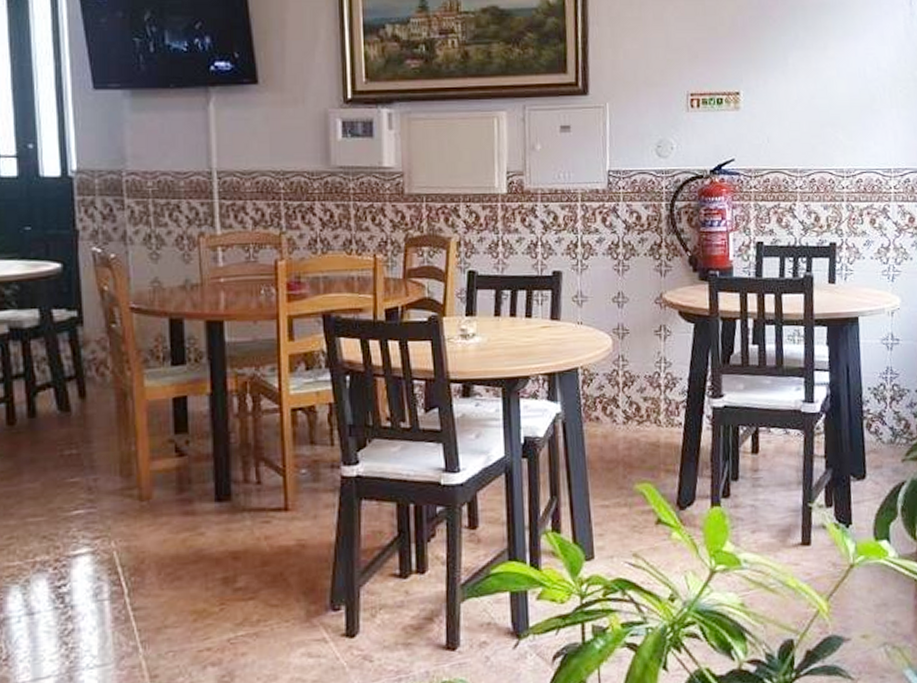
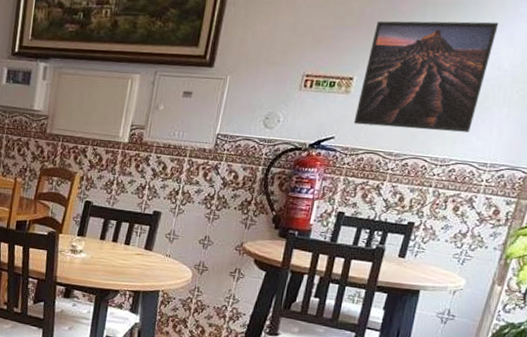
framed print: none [750,22,868,142] -> present [353,21,499,132]

